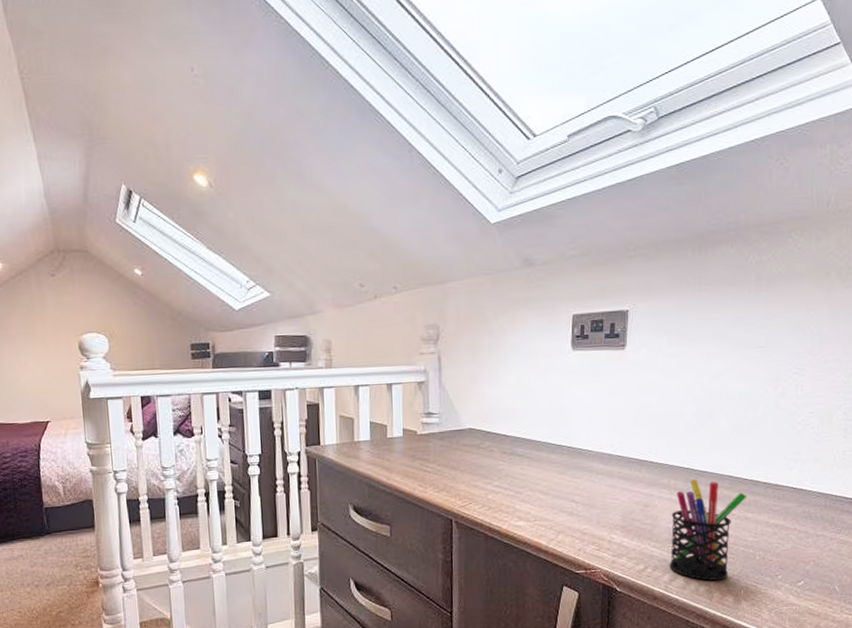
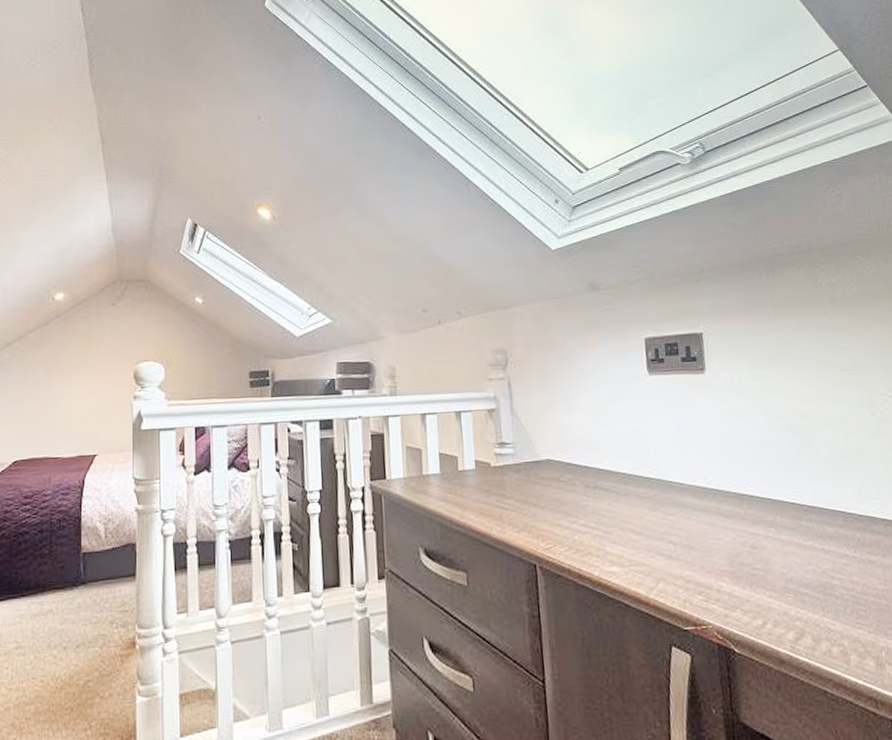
pen holder: present [669,479,747,581] -> none [783,516,867,639]

